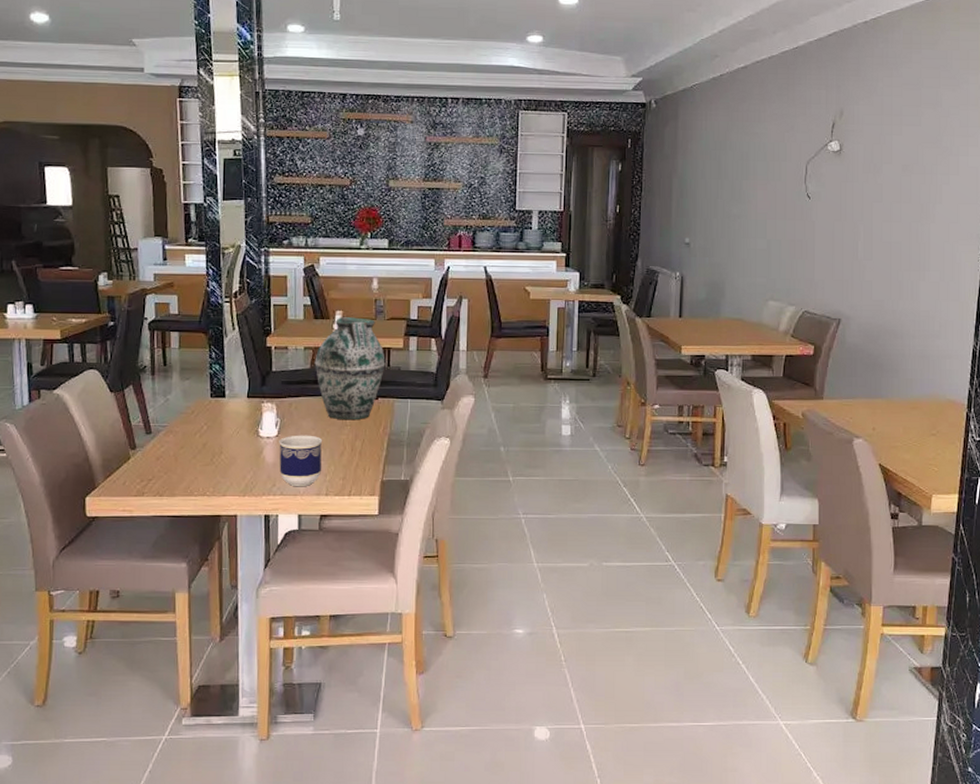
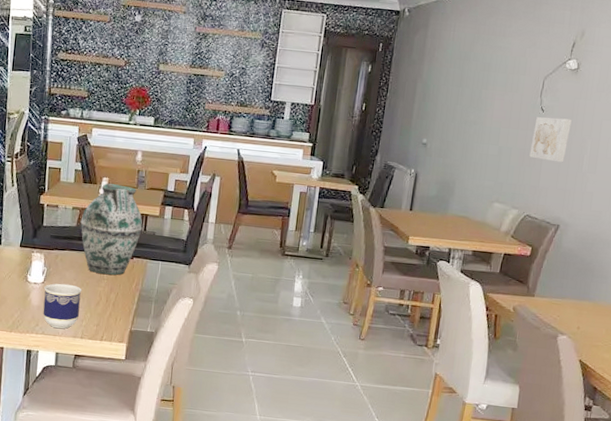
wall art: none [800,204,841,252] -> present [529,117,572,163]

